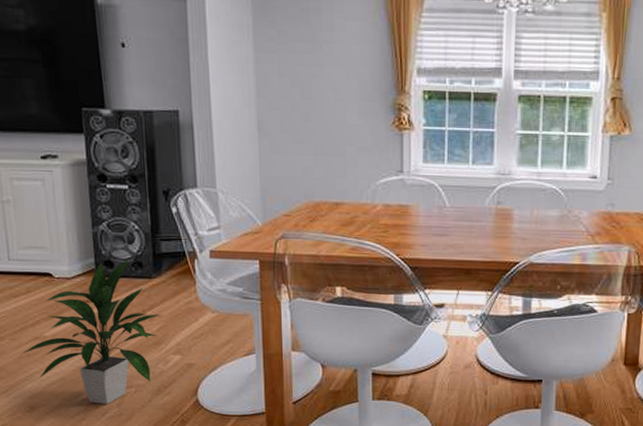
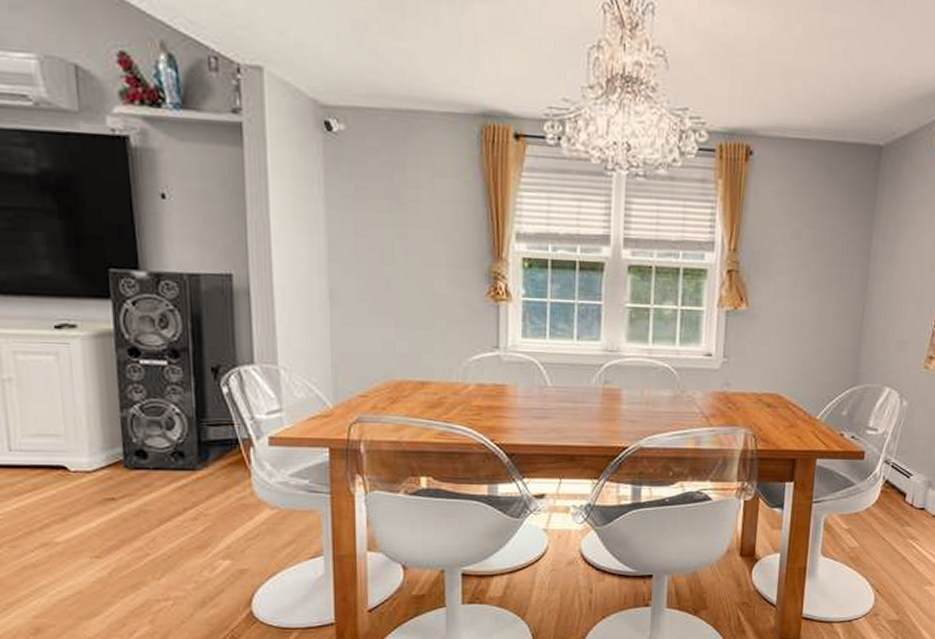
indoor plant: present [21,257,161,404] -> none [24,446,206,621]

